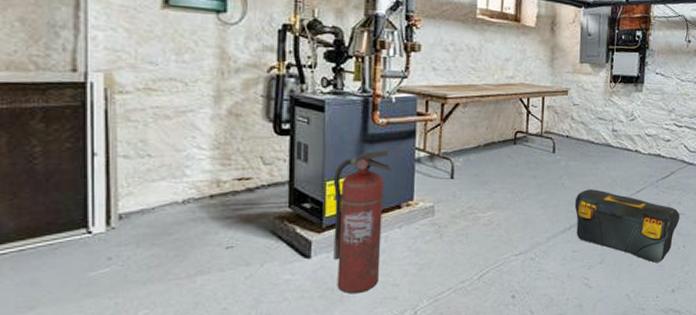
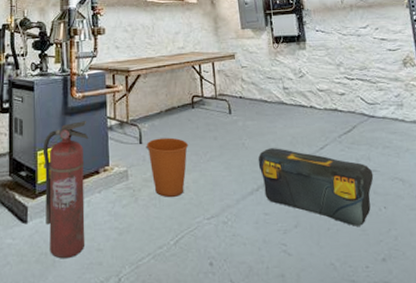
bucket: none [457,174,505,234] -> present [146,137,189,197]

